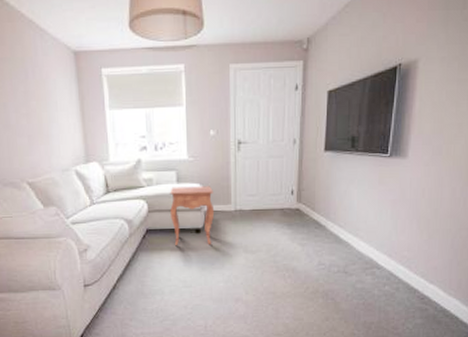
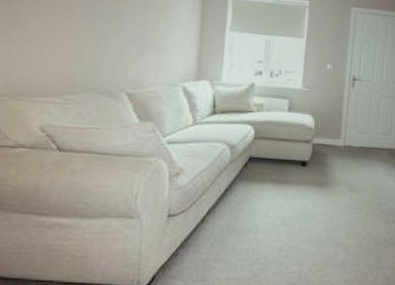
side table: present [170,186,215,245] -> none [277,115,324,179]

